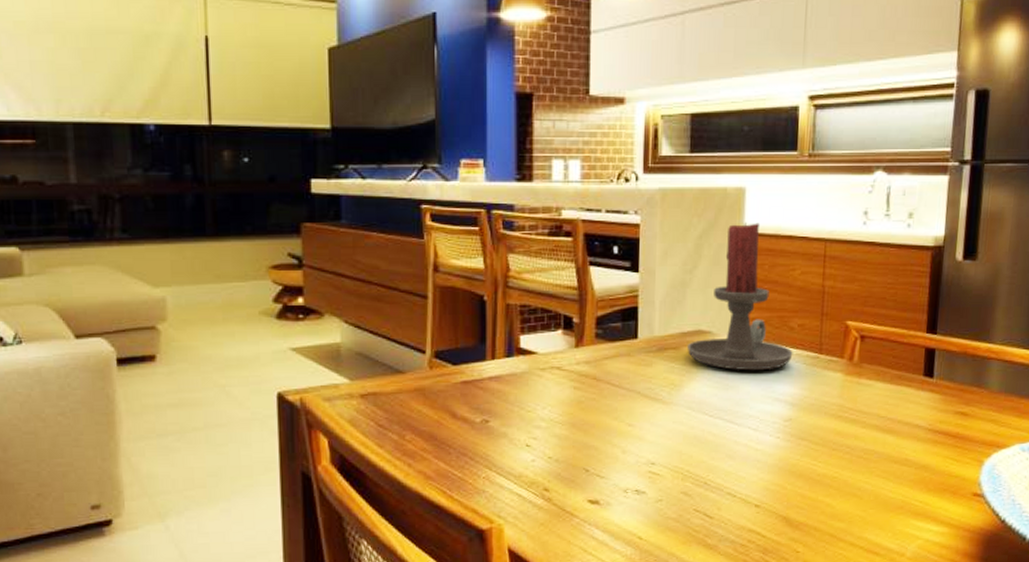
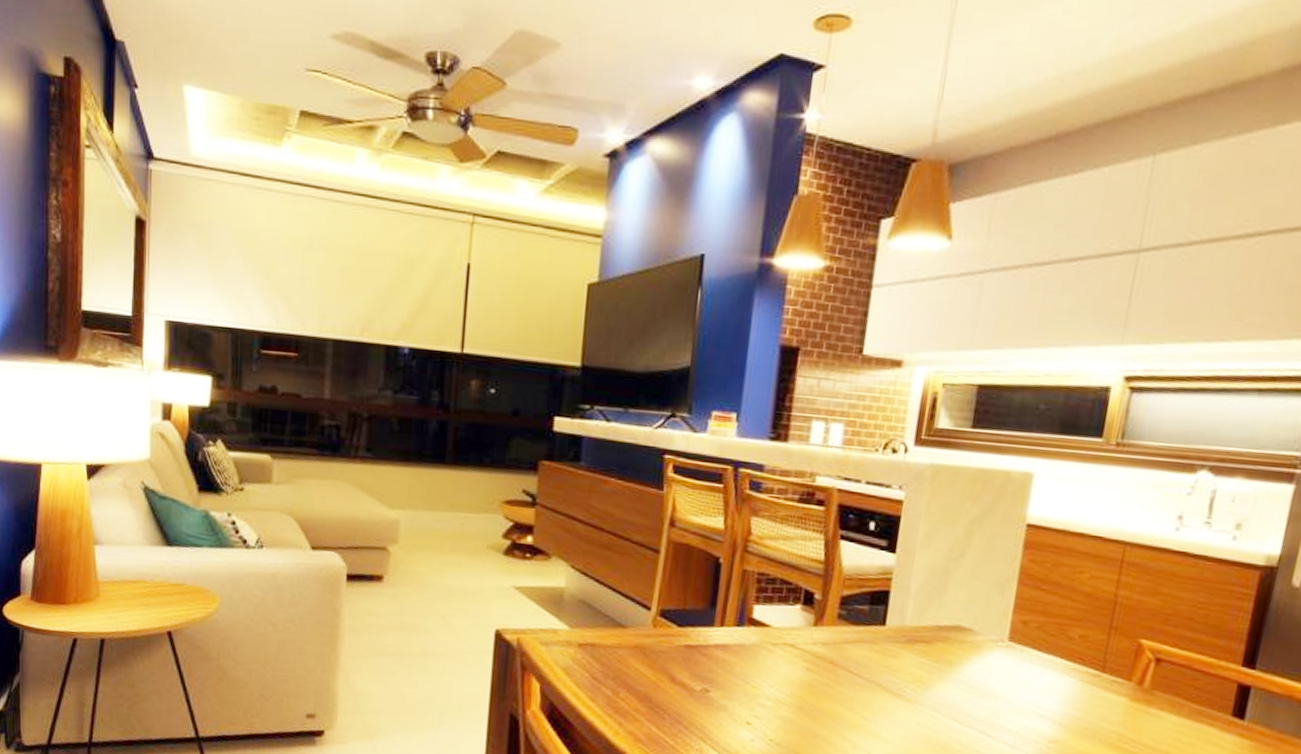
candle holder: present [686,222,793,371] -> none [941,512,1069,682]

